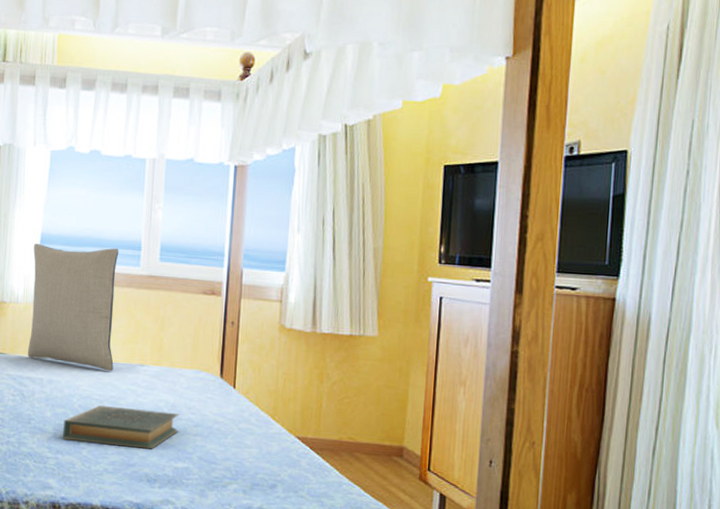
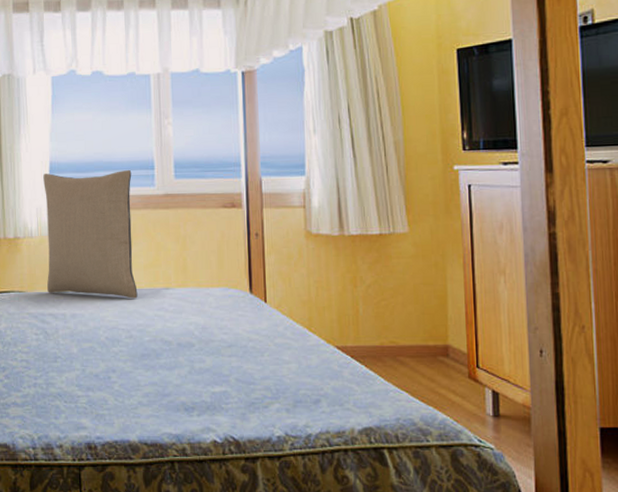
hardback book: present [63,405,179,450] -> none [91,335,212,376]

